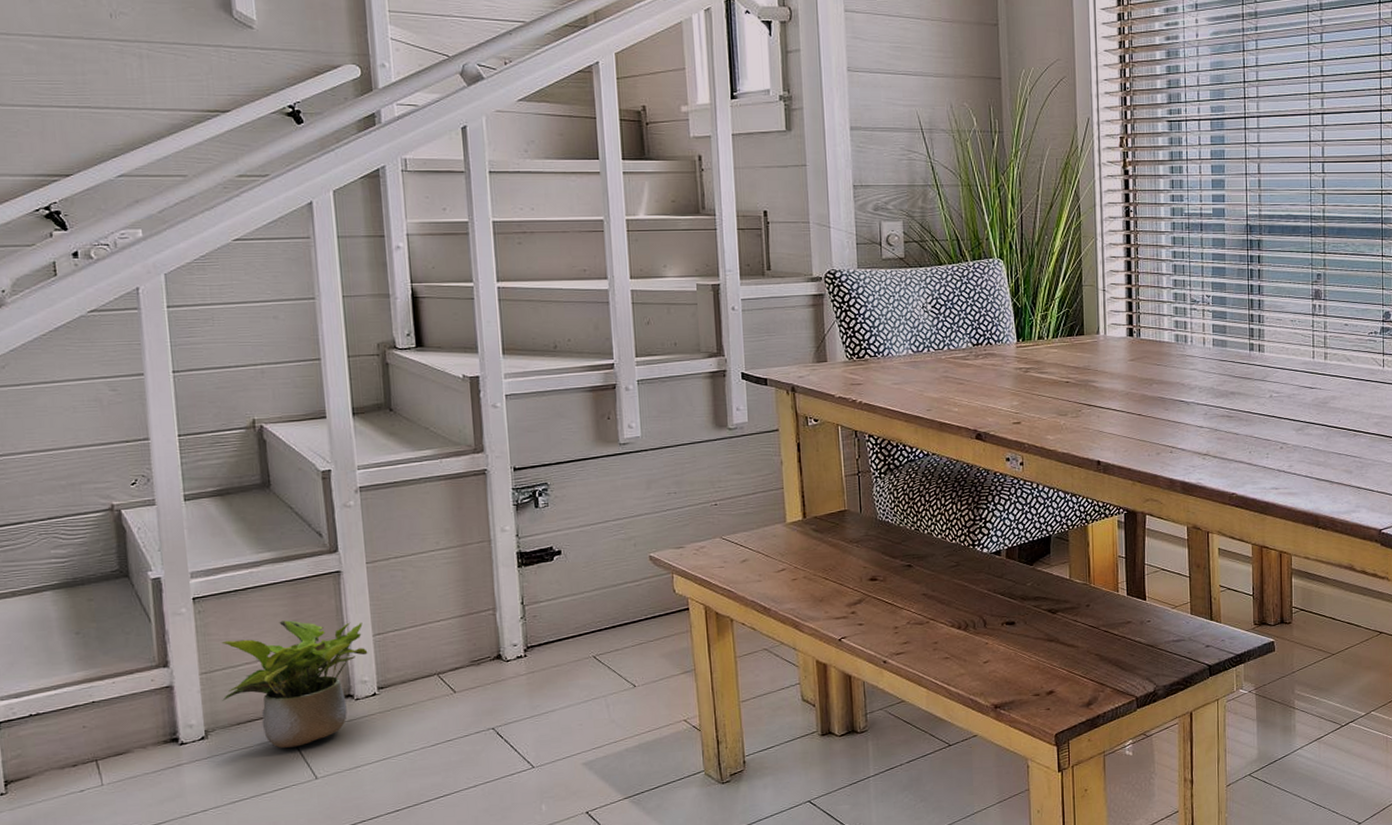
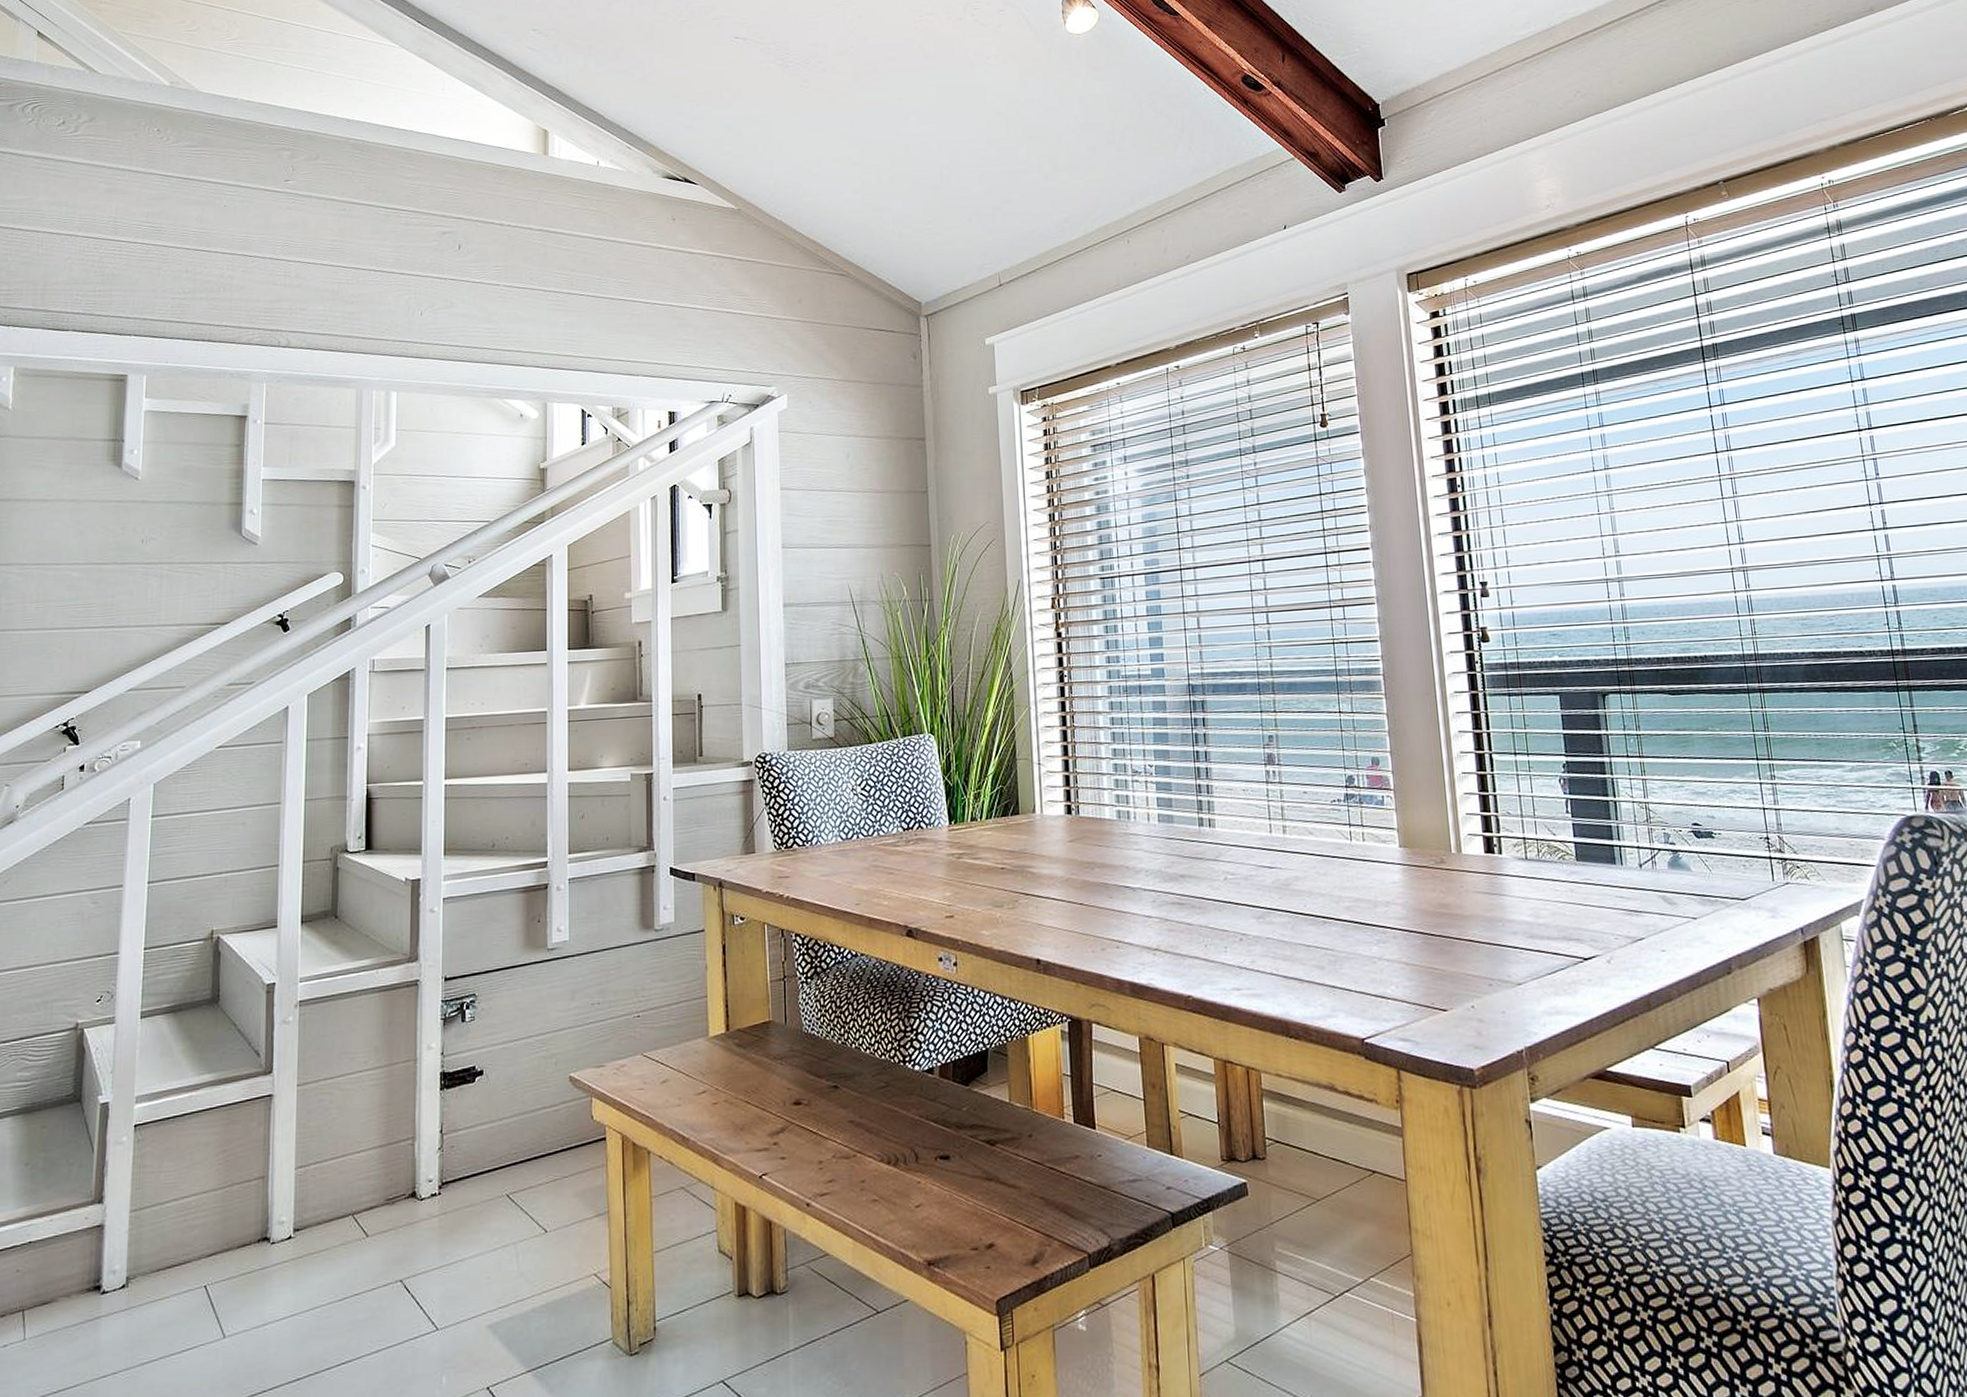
potted plant: present [221,620,368,748] -> none [145,1150,289,1300]

